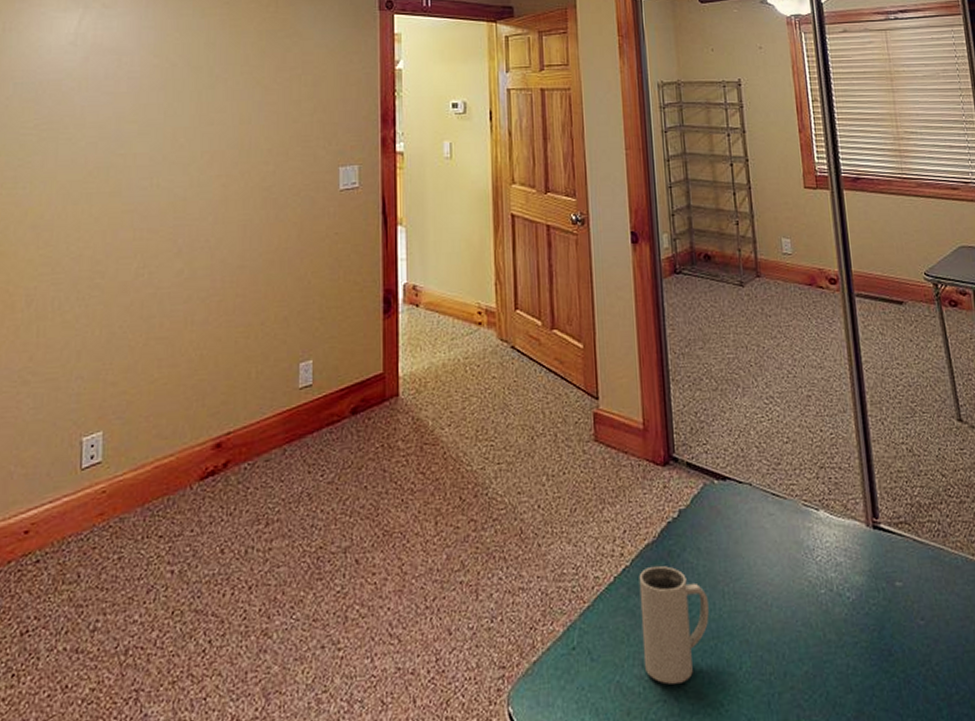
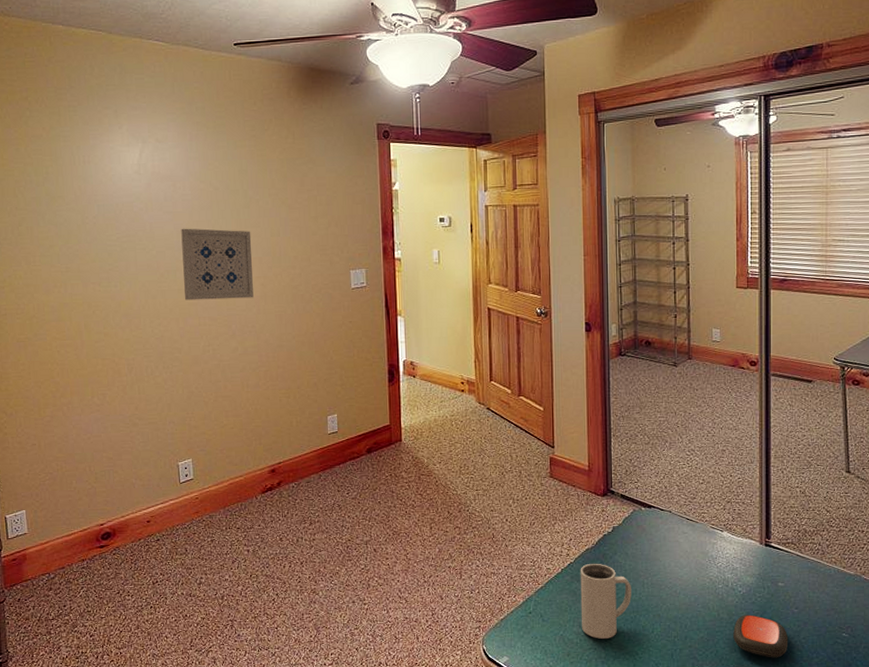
wall art: none [118,113,214,207] -> present [181,228,254,301]
remote control: none [845,632,918,699] -> present [733,615,789,658]

